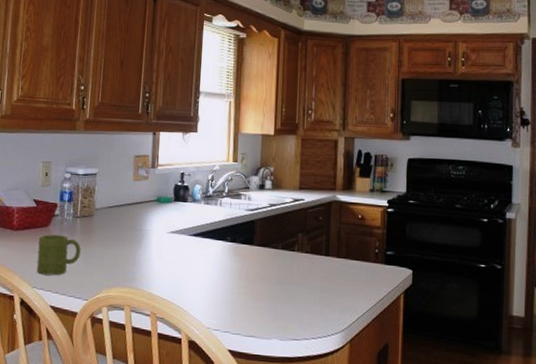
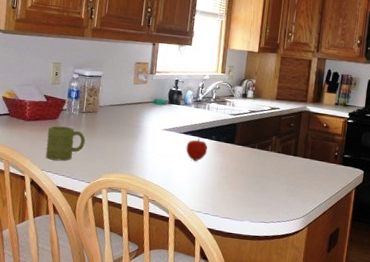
fruit: none [197,240,223,268] -> present [186,138,208,161]

